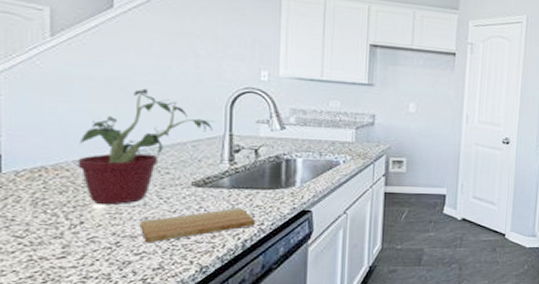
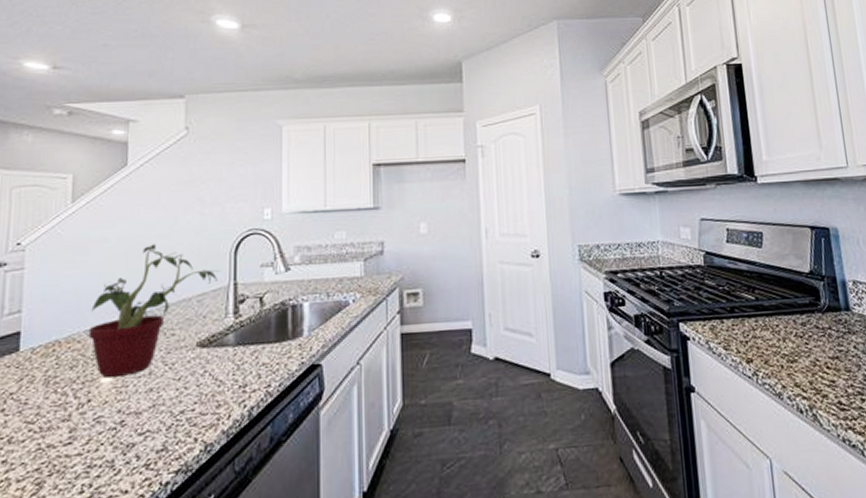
cutting board: present [139,208,256,243] -> none [144,368,262,420]

